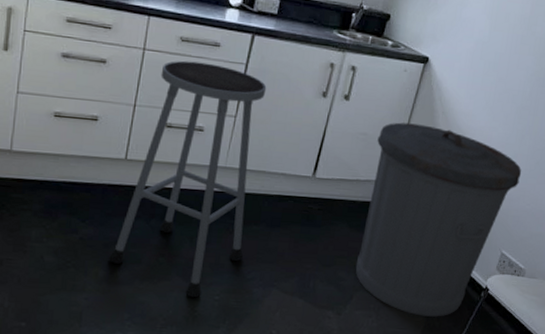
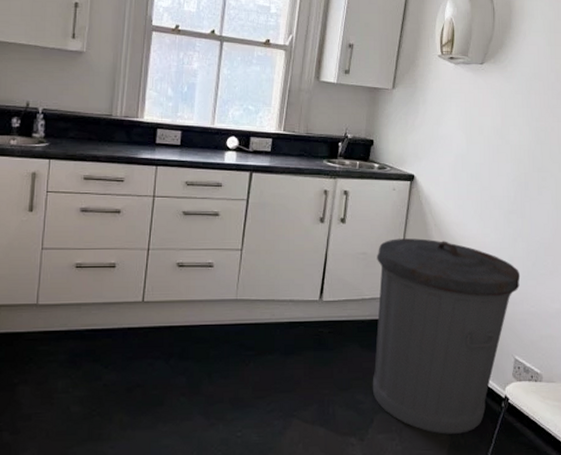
stool: present [109,60,267,298] -> none [132,203,268,436]

